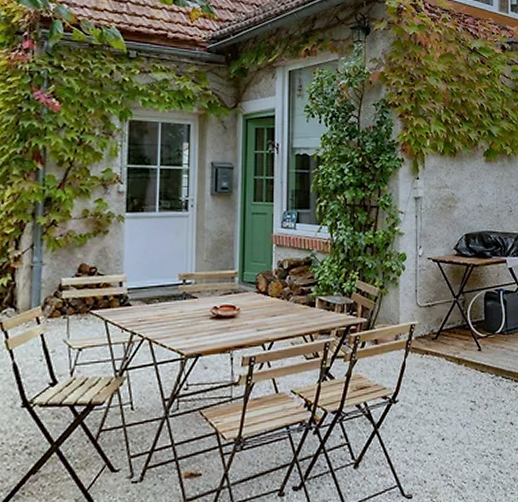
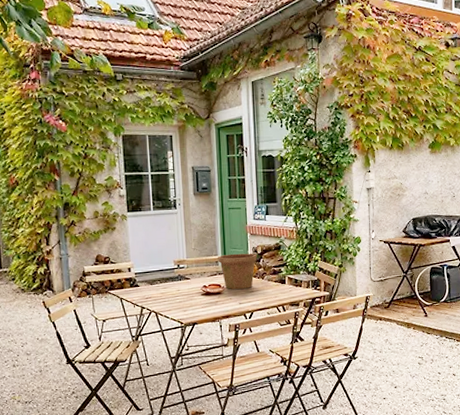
flower pot: none [234,268,282,312] -> present [218,253,257,289]

